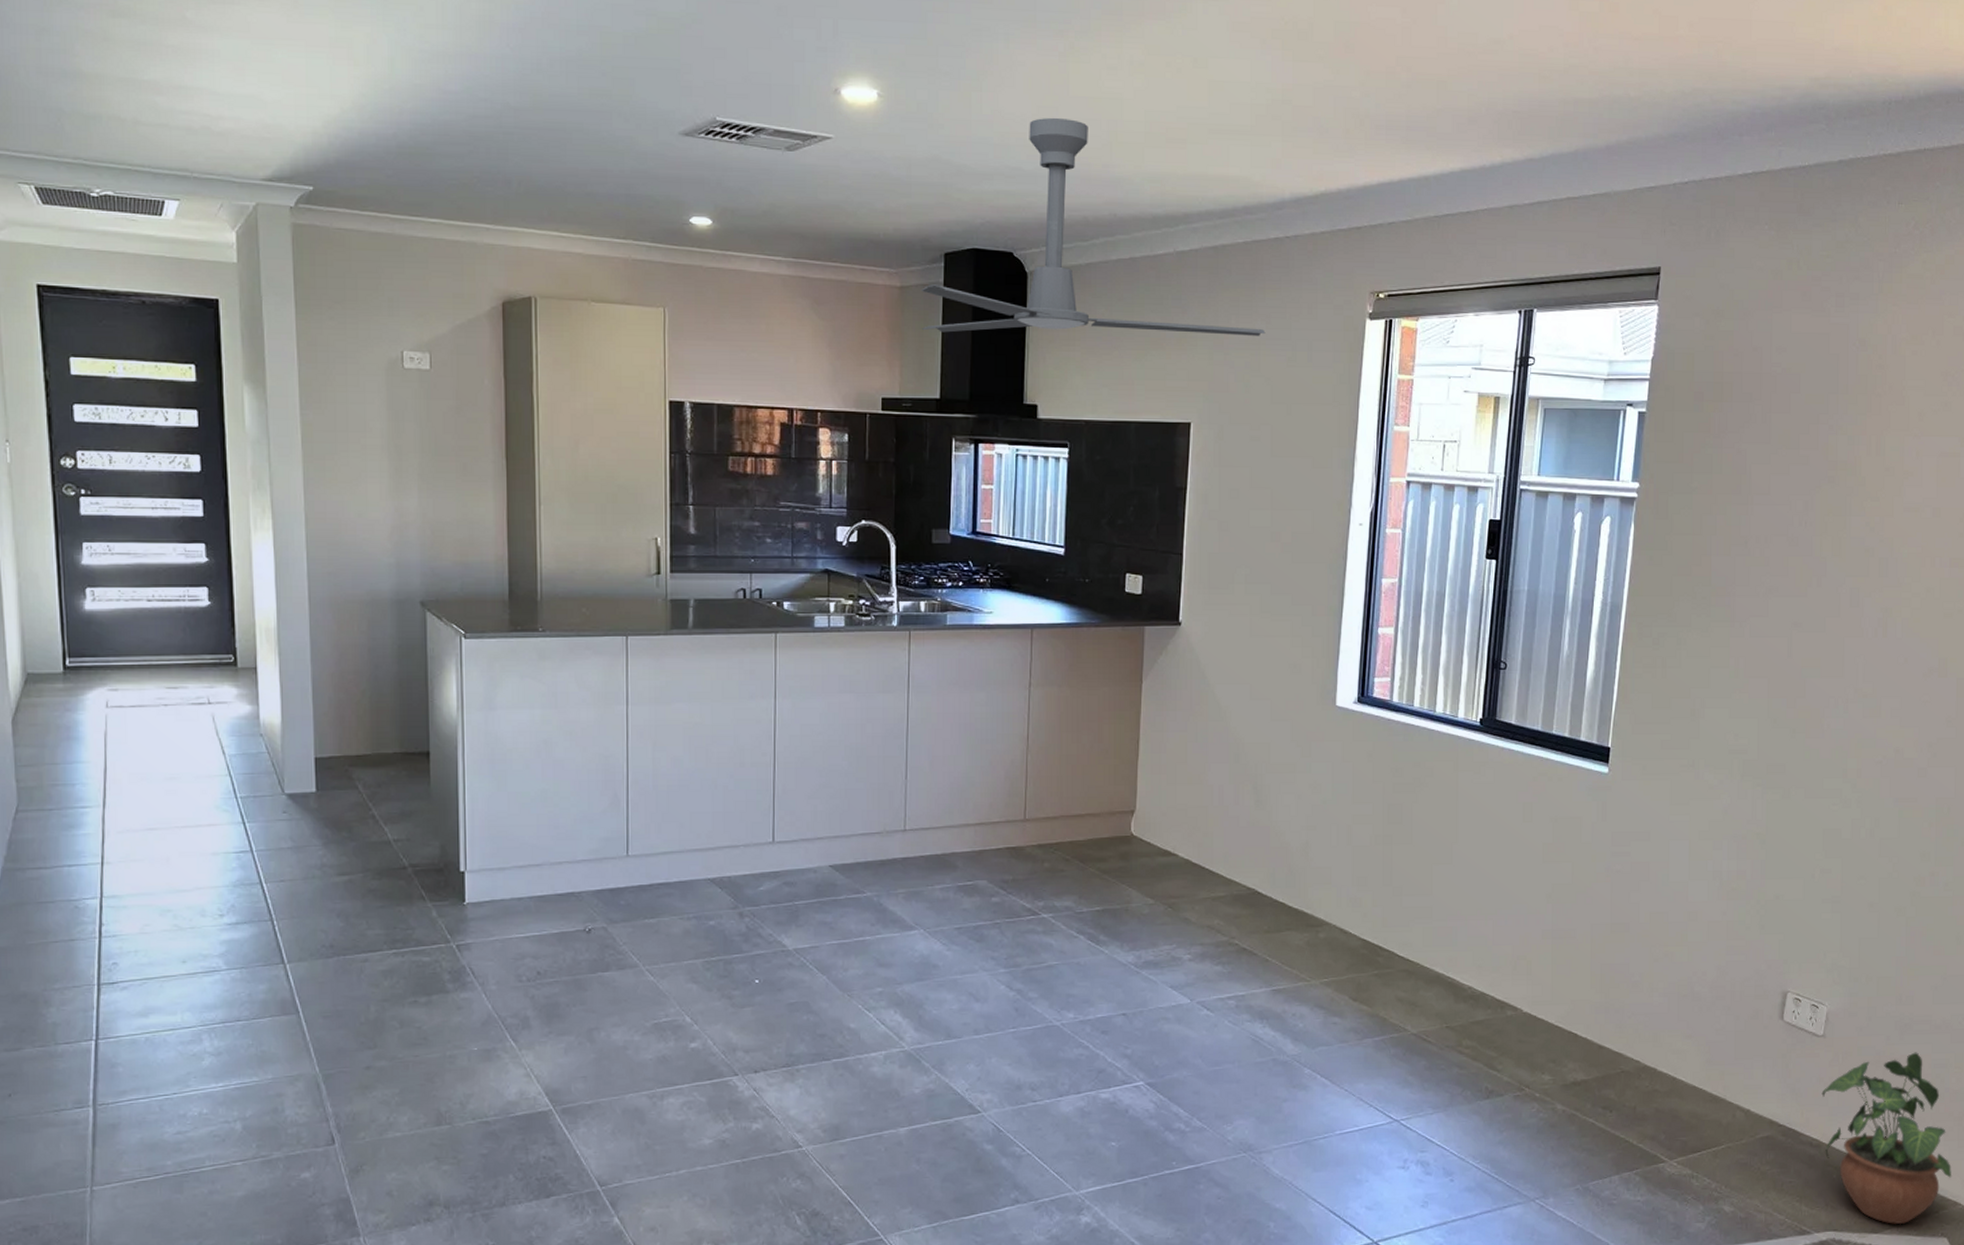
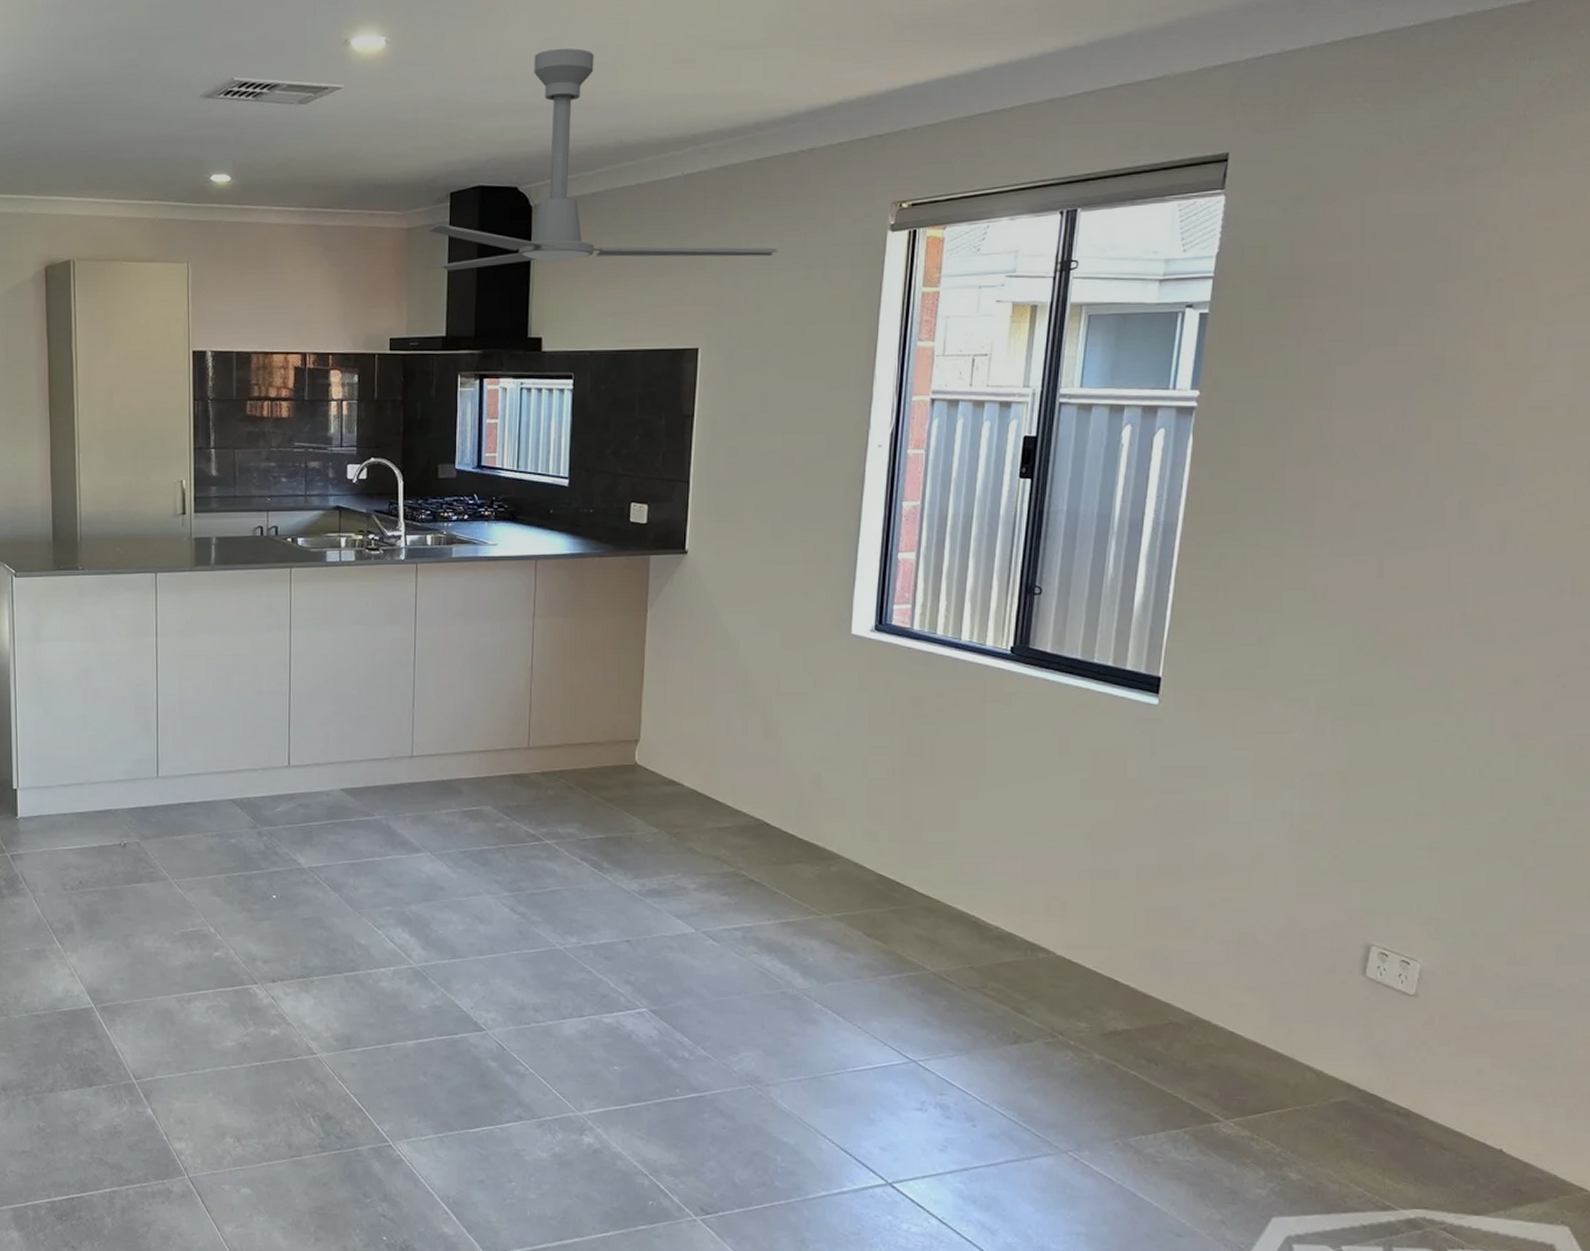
potted plant: present [1821,1052,1951,1225] -> none [1412,1018,1576,1208]

